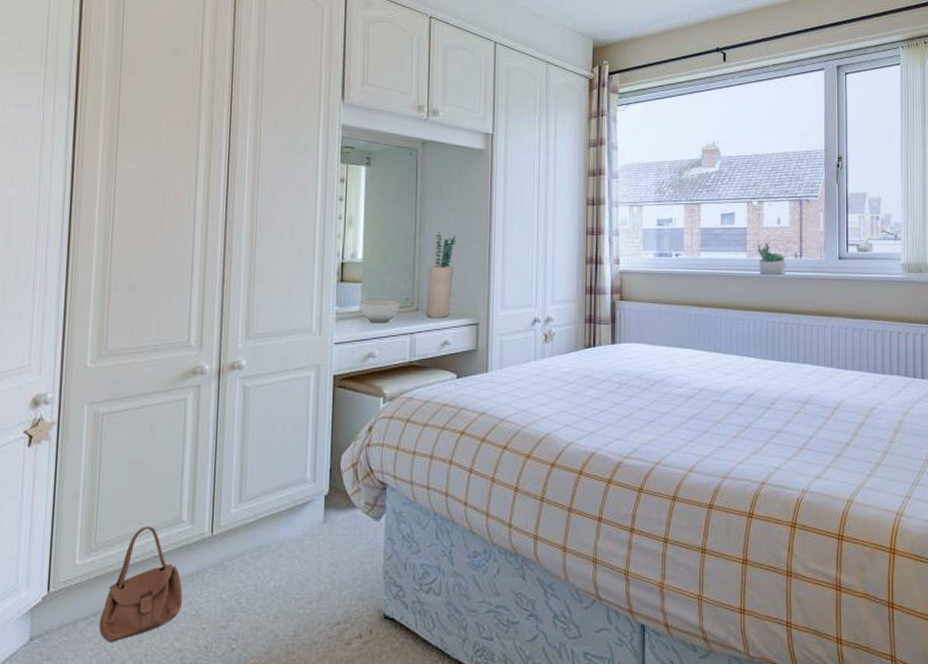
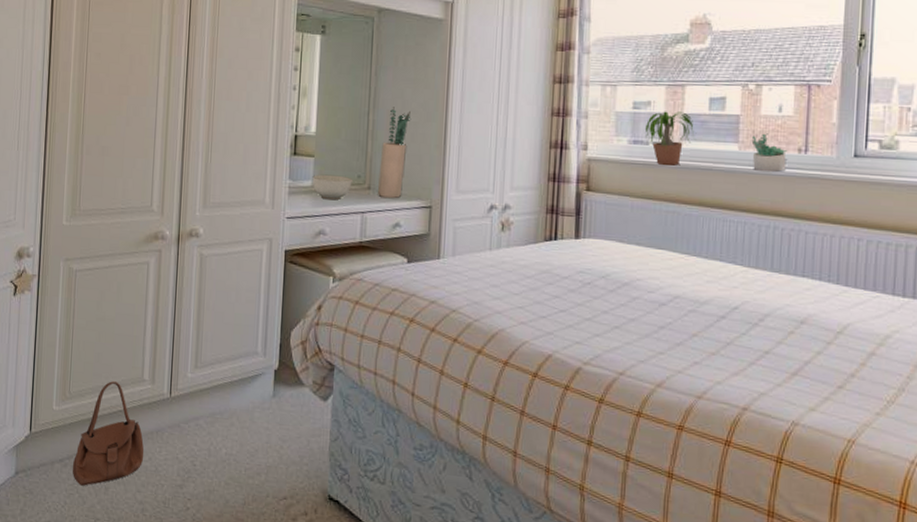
potted plant: none [668,226,710,275] -> present [644,111,694,166]

